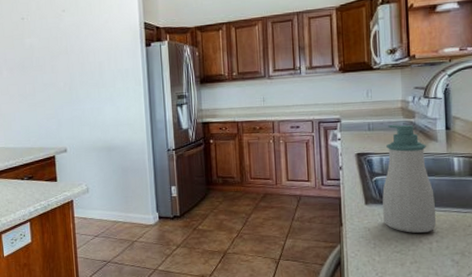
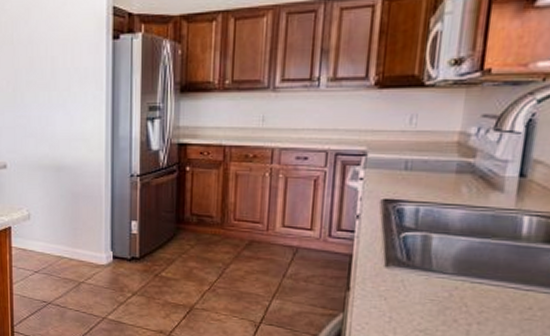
soap bottle: present [382,124,437,233] -> none [407,165,486,311]

